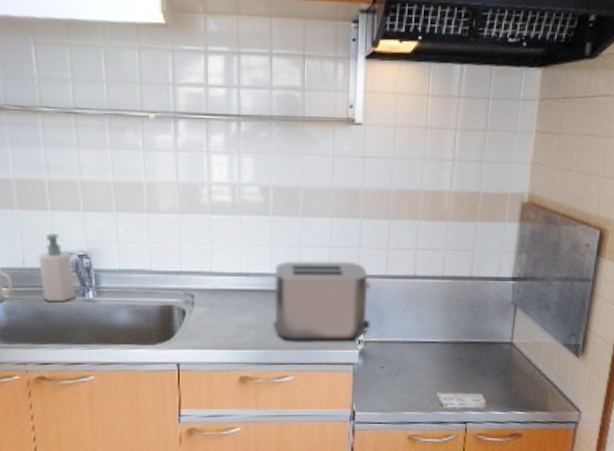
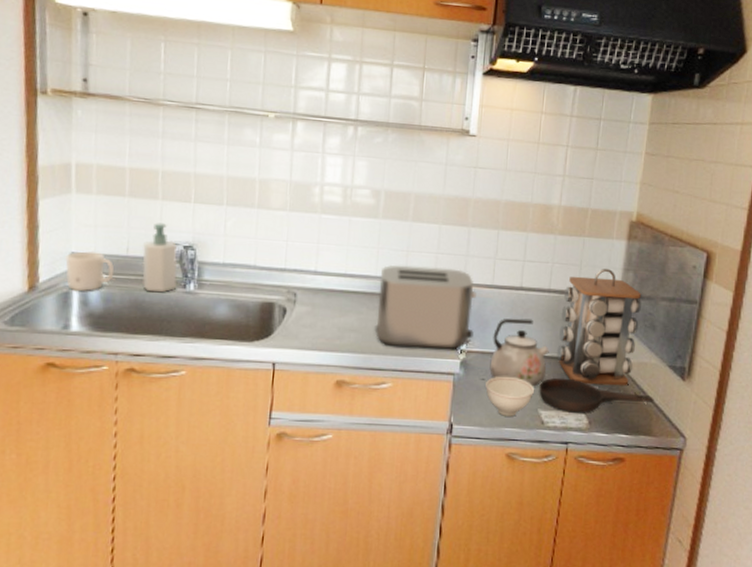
bowl: none [385,363,433,401] -> present [486,376,535,417]
kettle: none [388,306,445,372] -> present [489,318,549,387]
frying pan: none [437,361,549,394] -> present [539,377,654,413]
spice rack: none [453,252,535,366] -> present [557,269,642,386]

